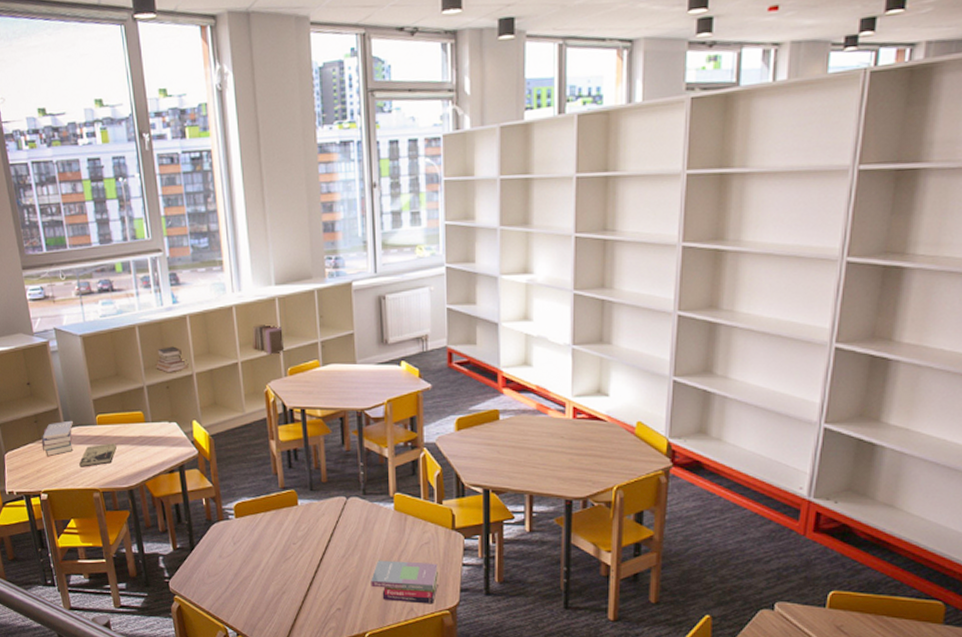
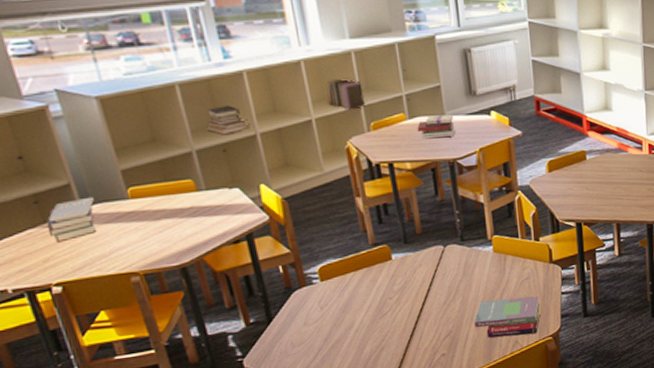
book: present [79,443,117,467] -> none [107,218,160,250]
books: none [329,363,365,387] -> present [417,114,456,139]

